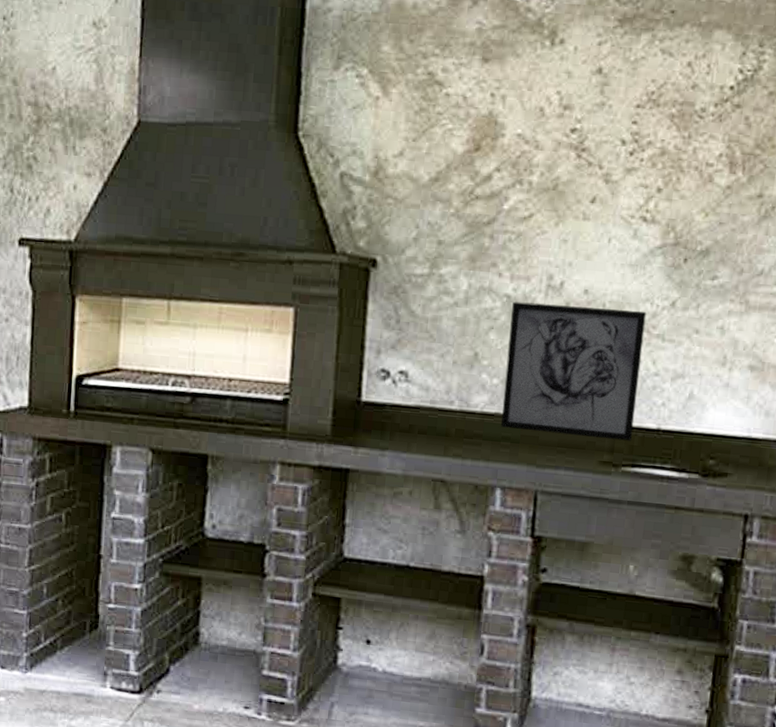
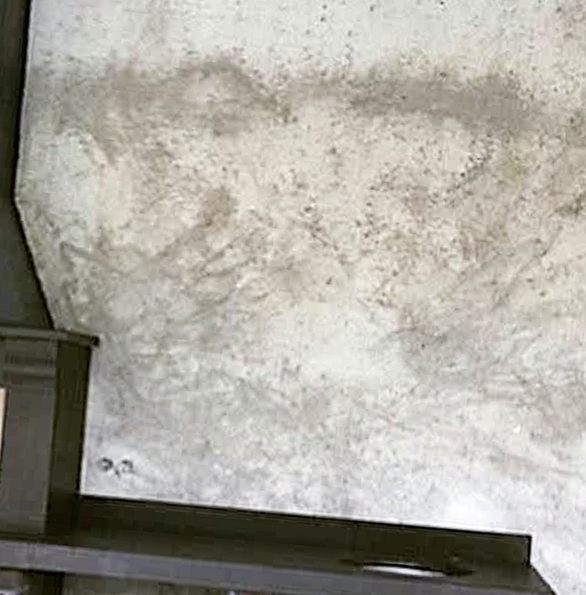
wall art: present [500,301,647,441] -> none [234,386,386,538]

